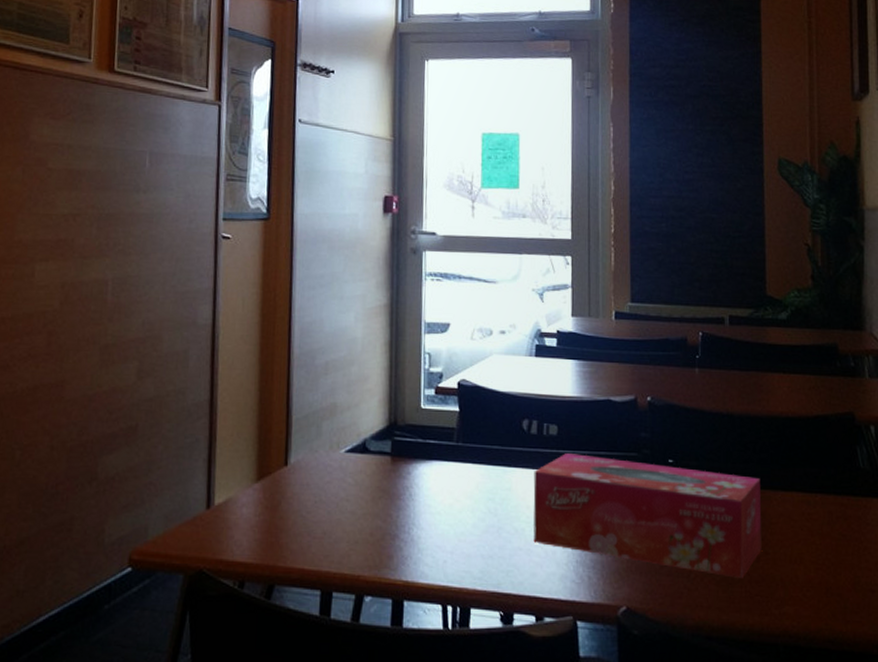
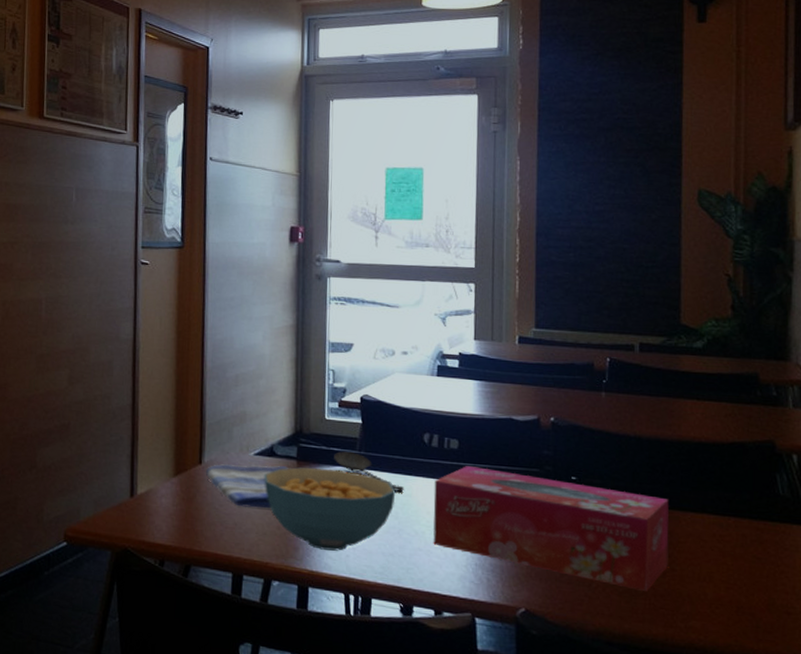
dish towel: none [291,463,381,513] -> present [205,464,287,509]
cereal bowl: none [356,463,495,557] -> present [264,467,396,551]
spoon: none [430,443,504,485] -> present [334,451,405,492]

